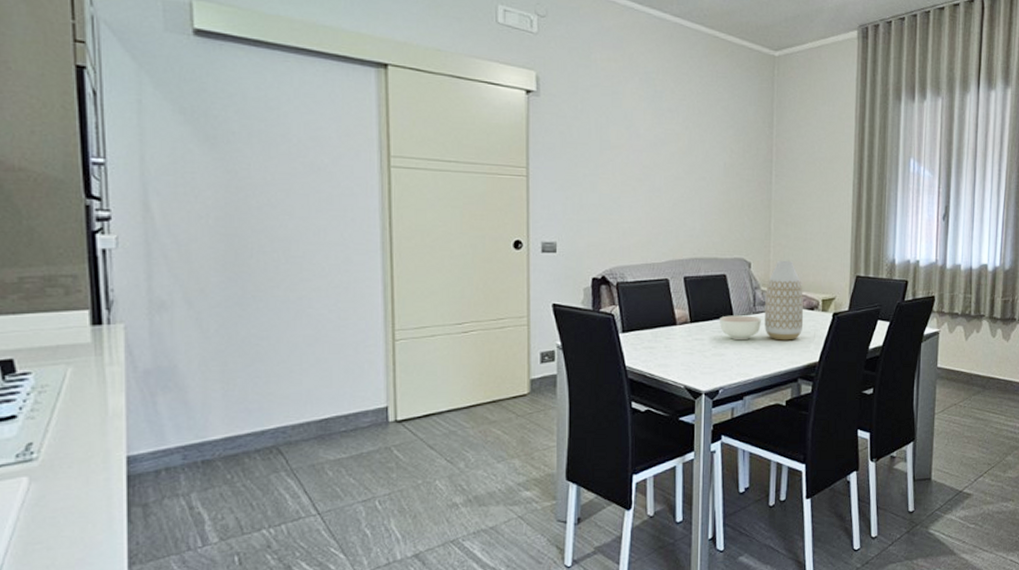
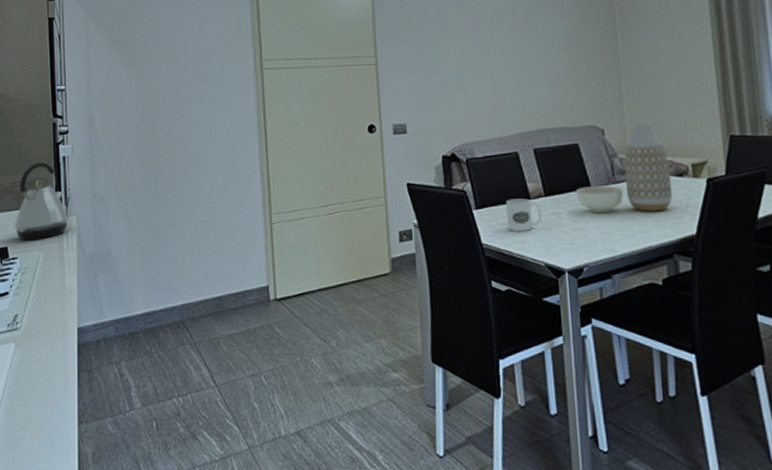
kettle: none [24,254,112,352] -> present [14,162,69,241]
mug: none [652,324,685,355] -> present [506,198,542,232]

